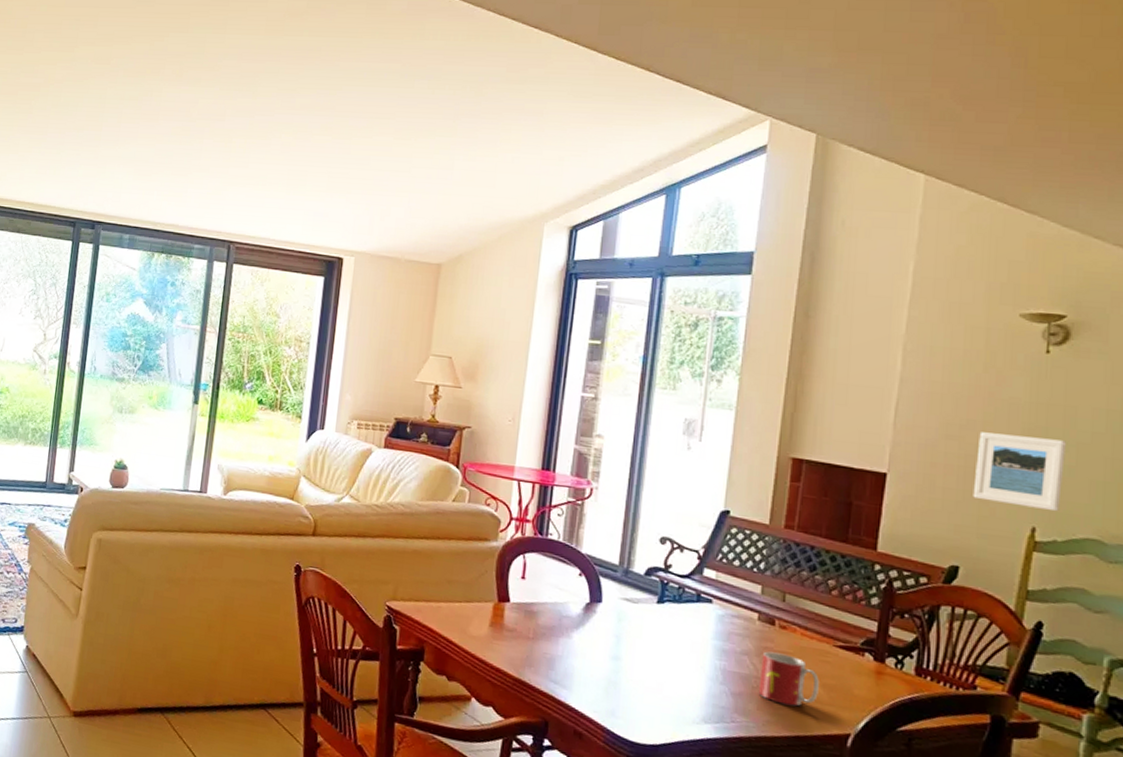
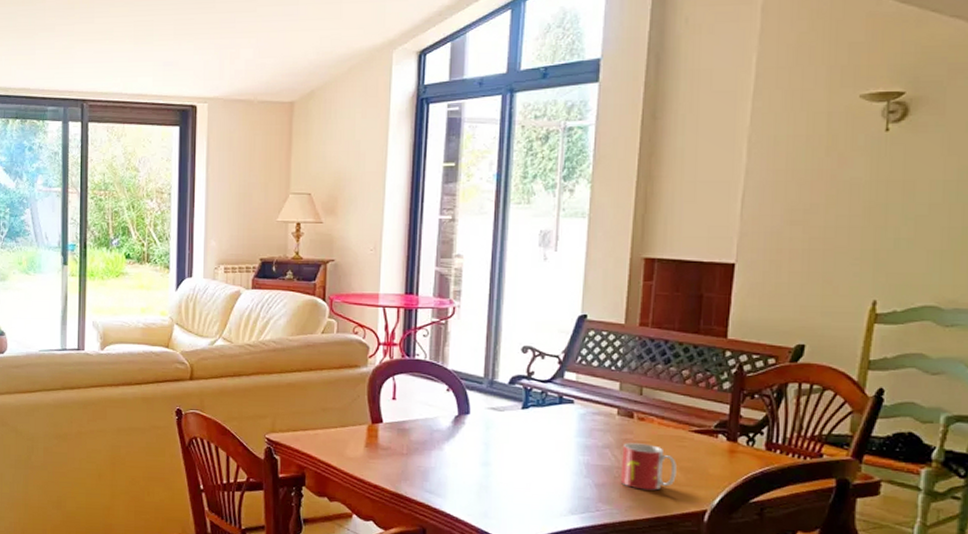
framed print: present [973,432,1066,512] -> none [817,214,905,284]

